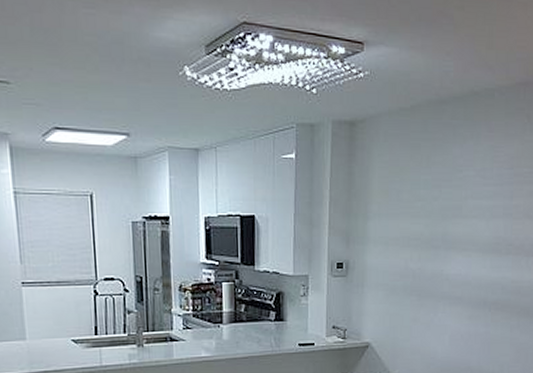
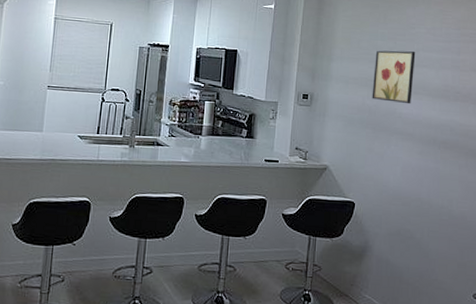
wall art: none [415,199,464,264] -> present [372,50,416,104]

